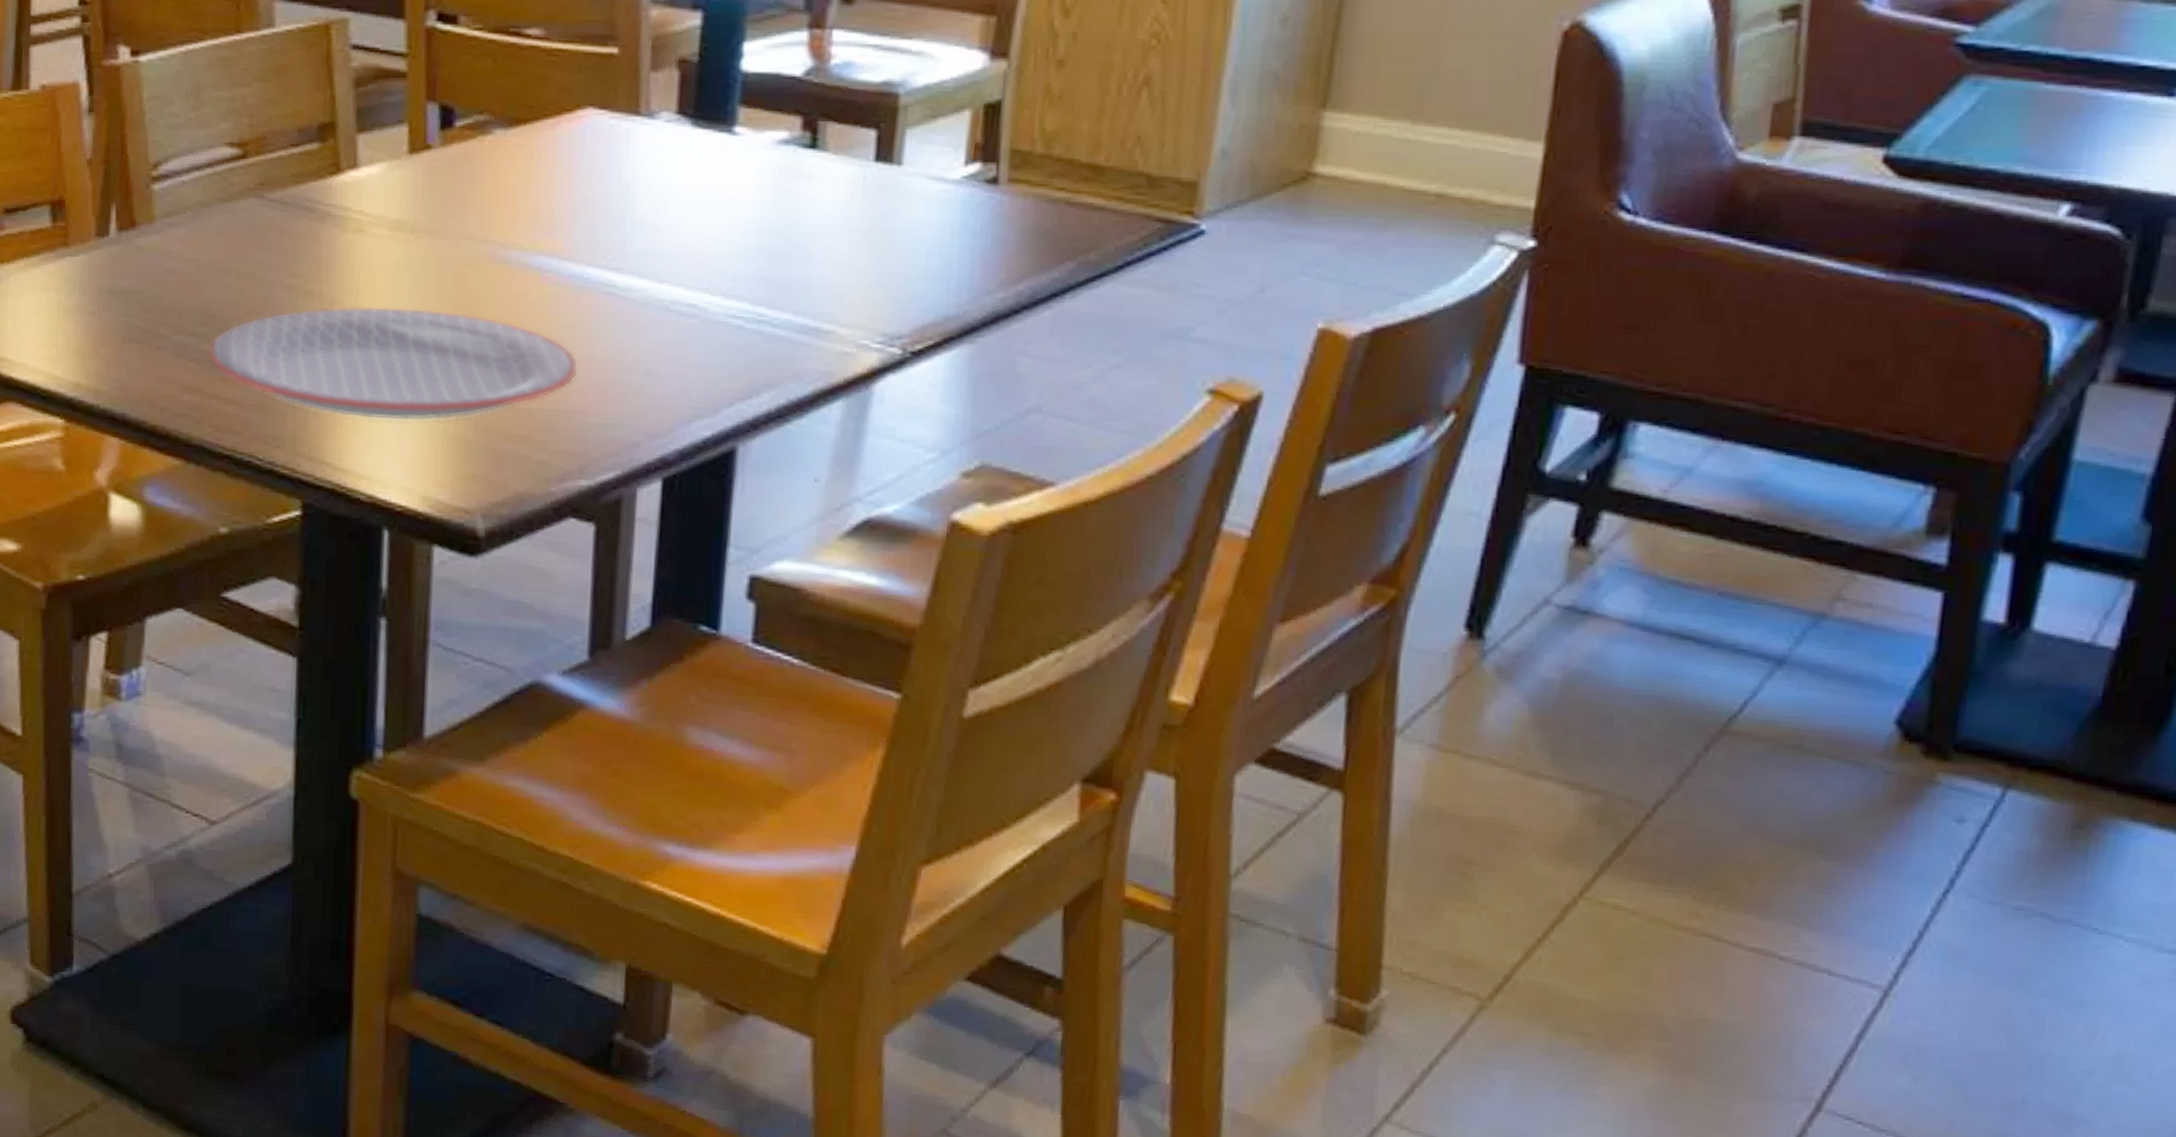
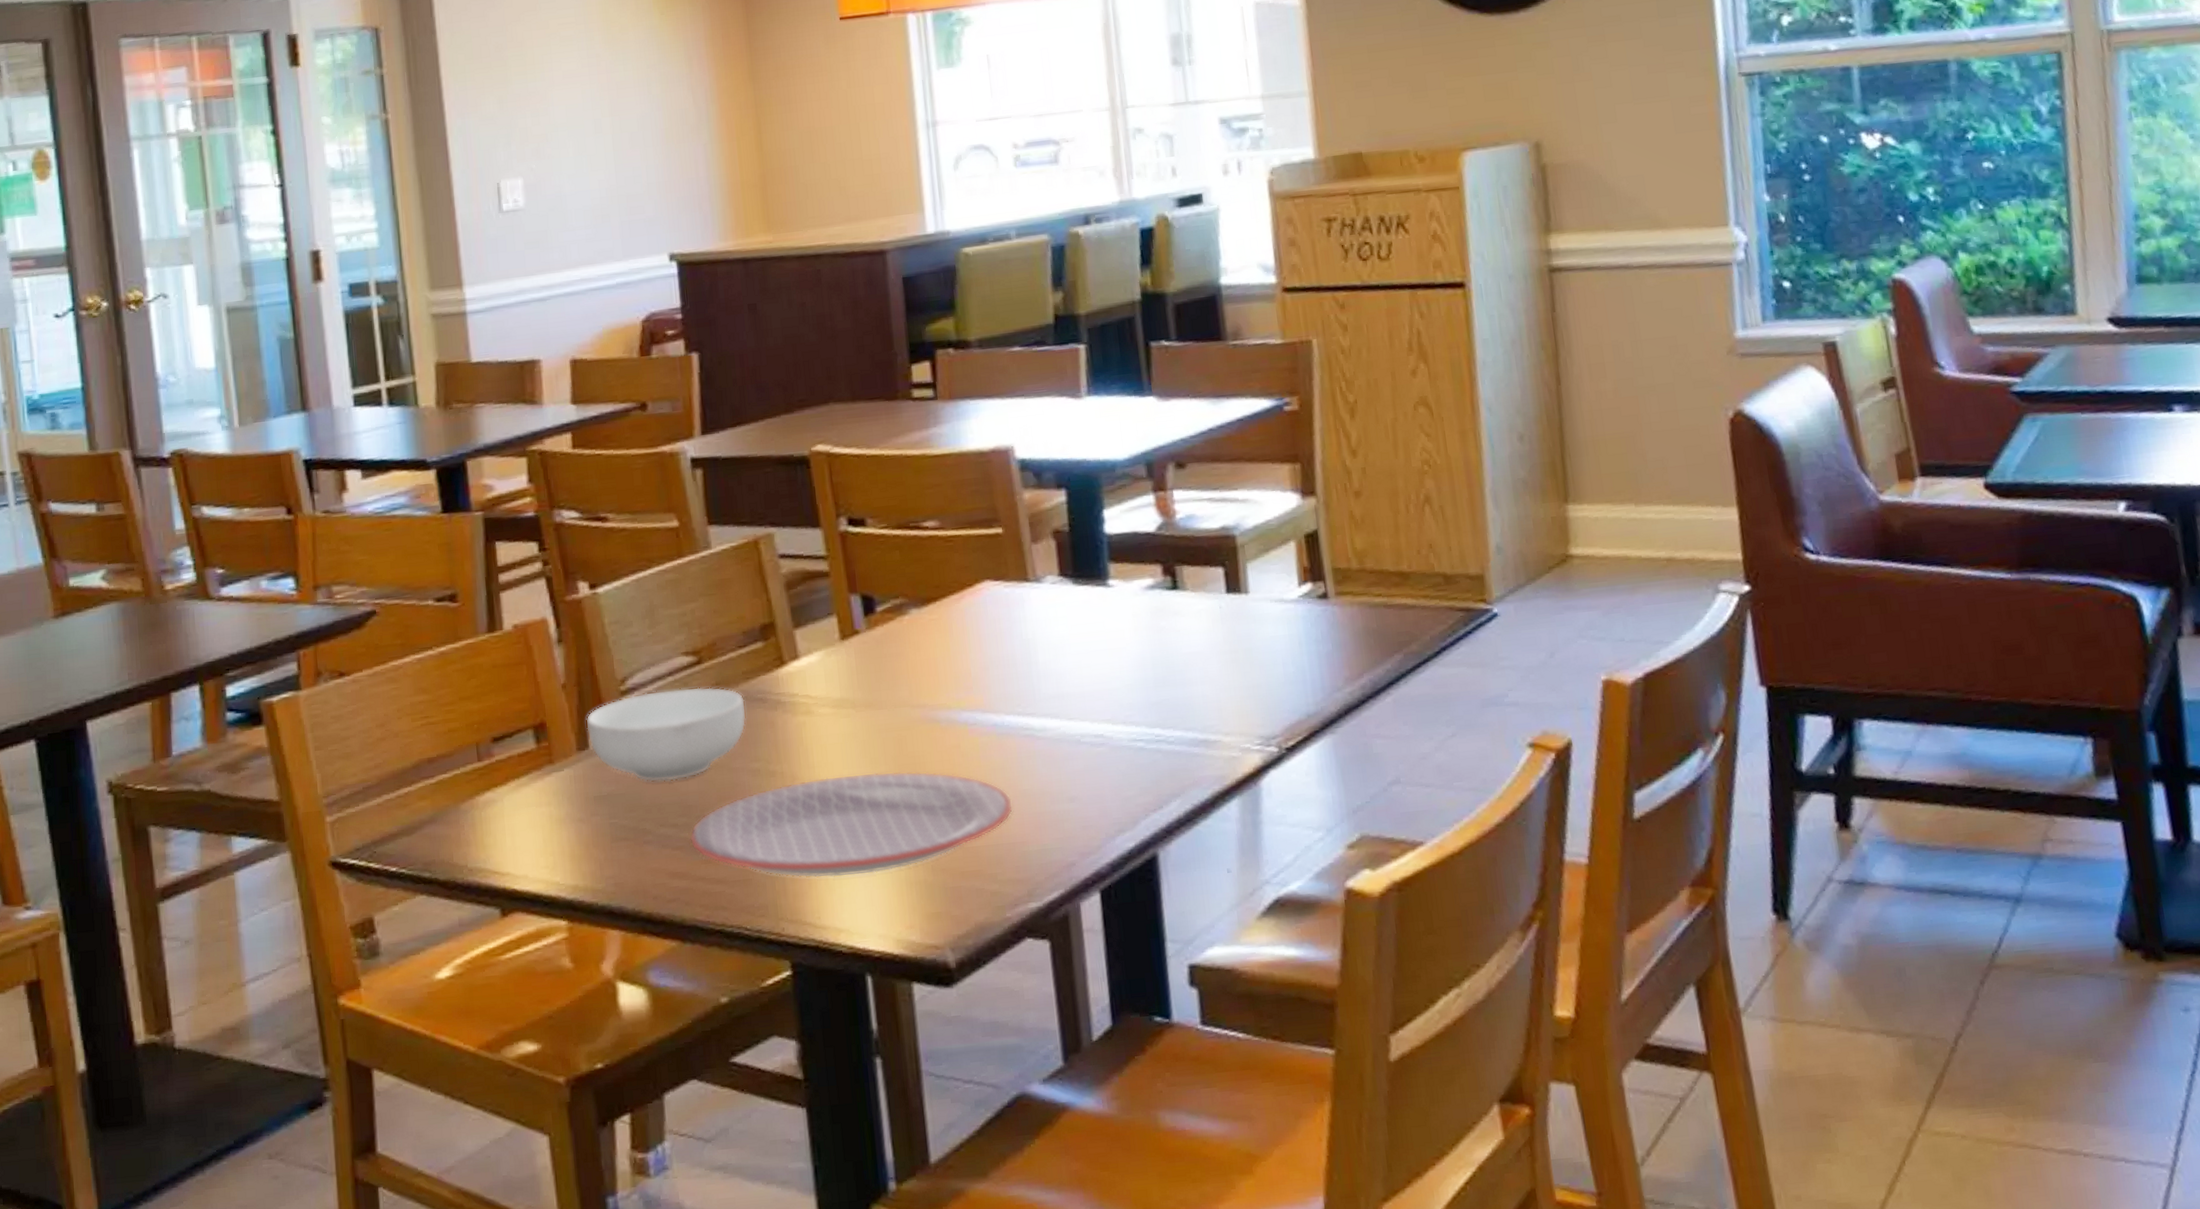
cereal bowl: none [109,182,290,286] -> present [586,686,746,783]

